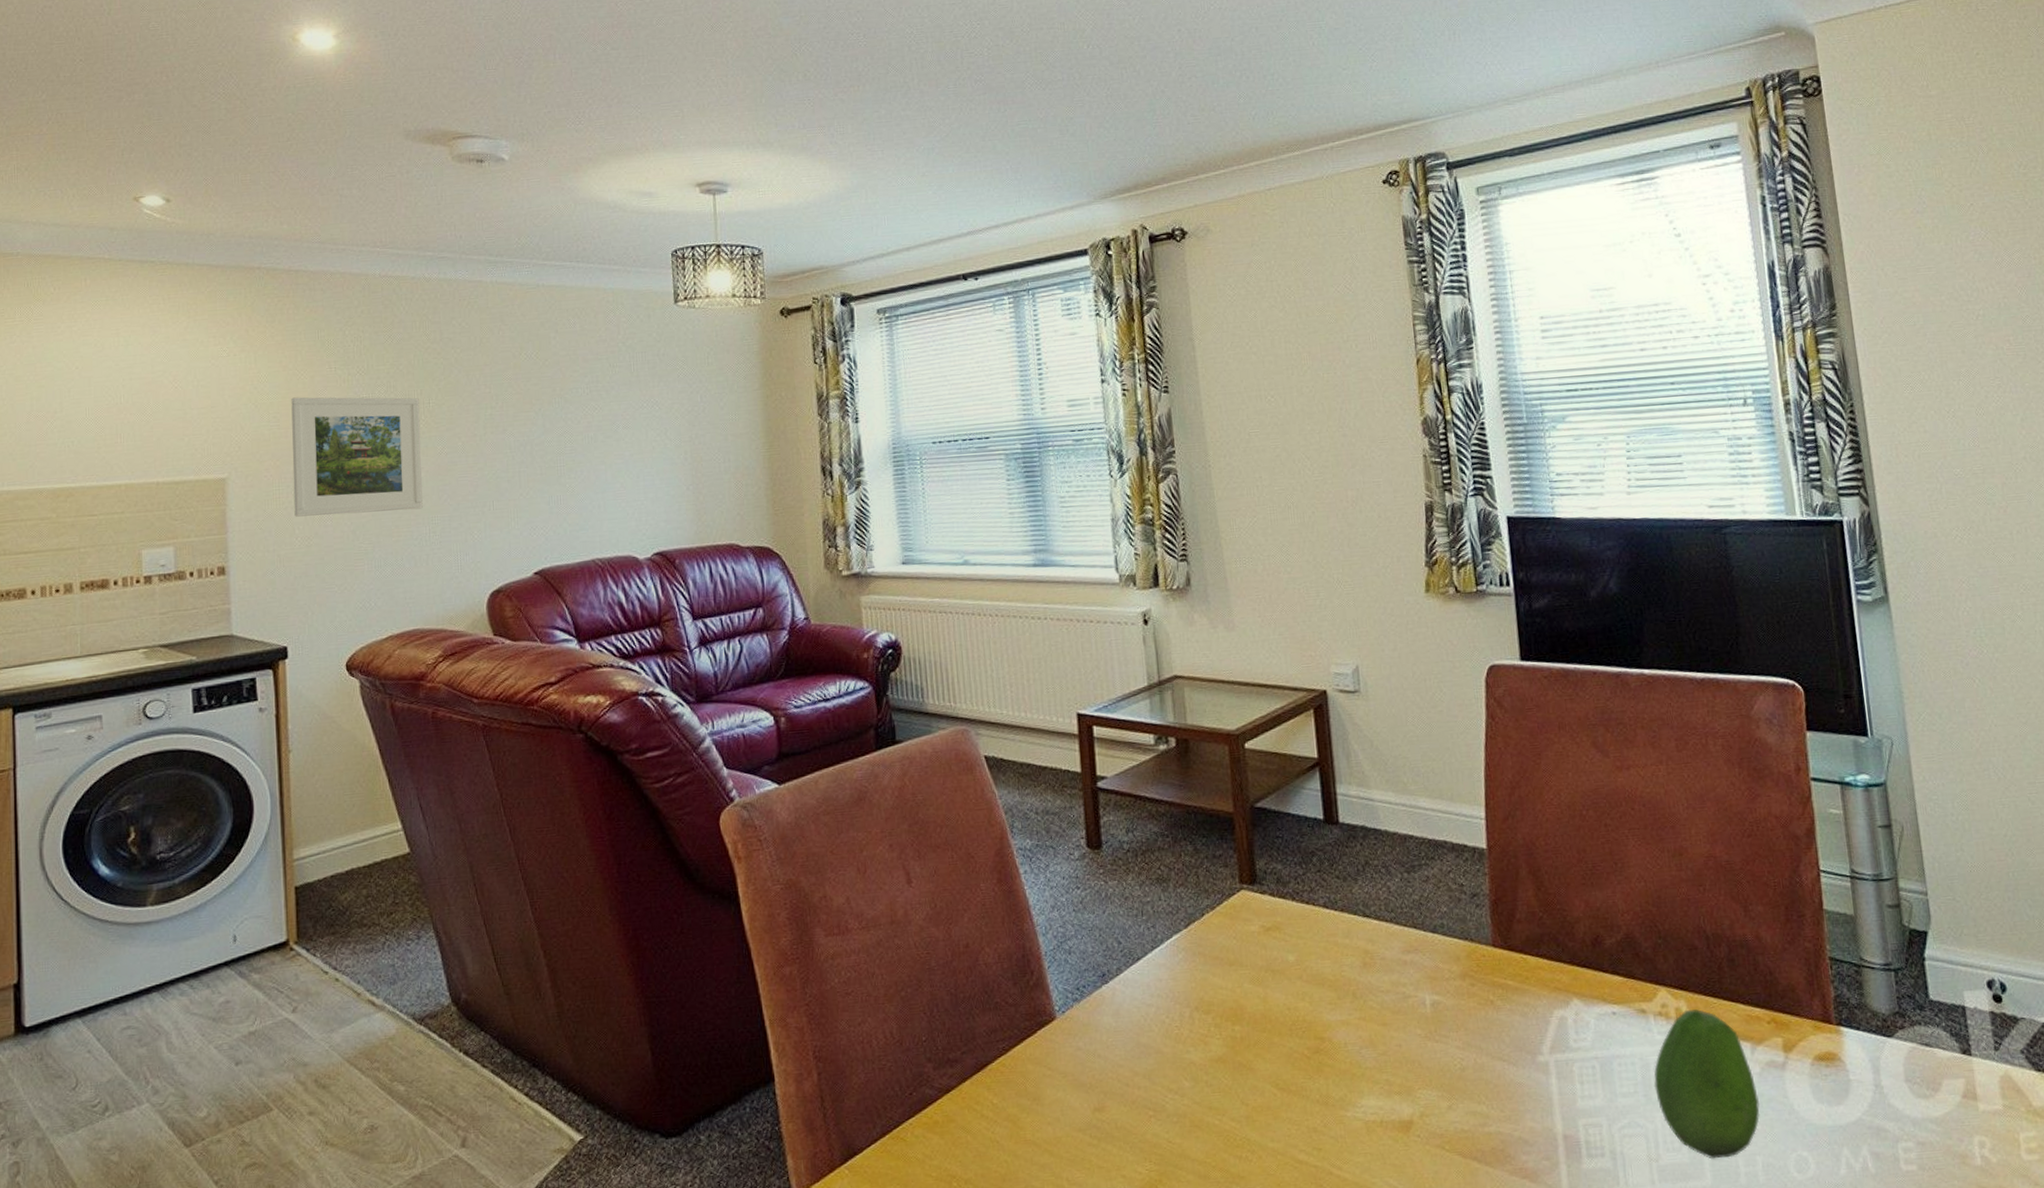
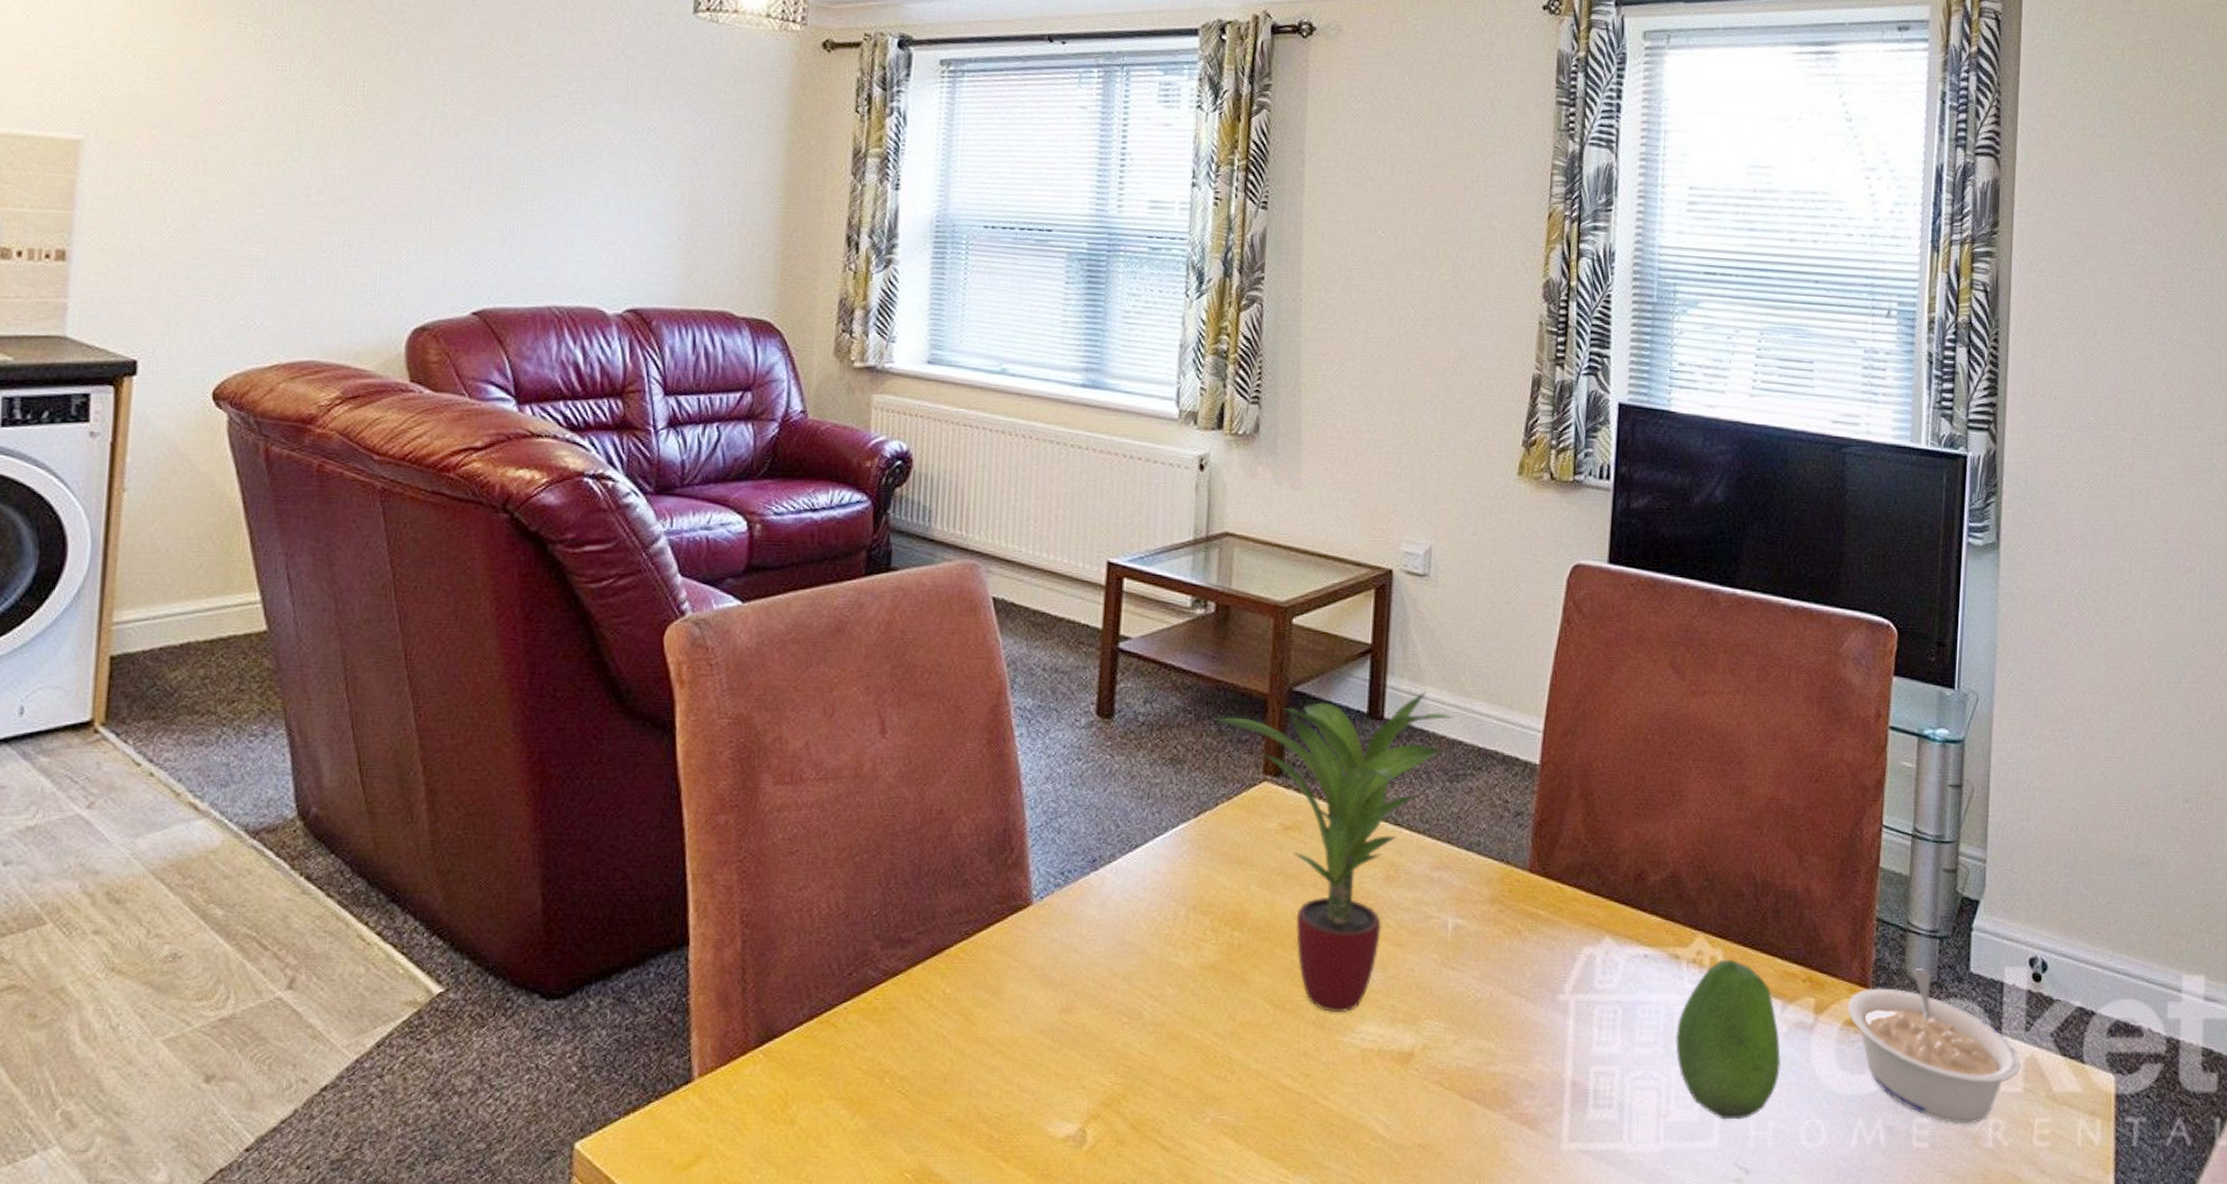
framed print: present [291,397,423,517] -> none [168,52,351,215]
potted plant: none [1188,794,1403,1092] -> present [1212,691,1455,1013]
legume: none [1814,1000,1996,1146] -> present [1846,969,2020,1124]

